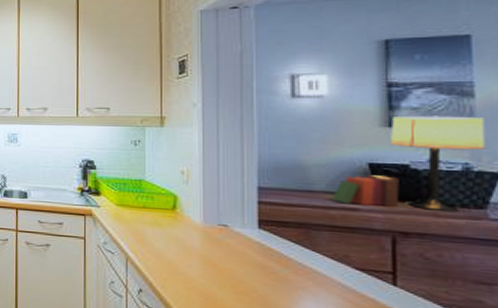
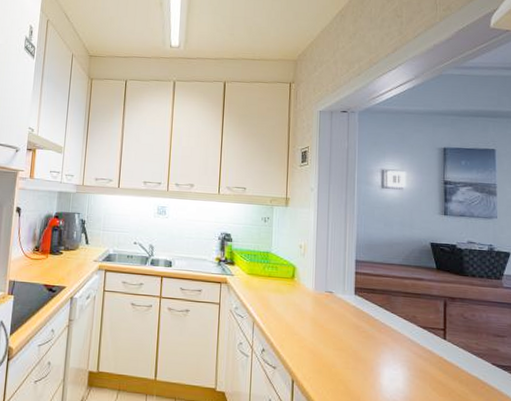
books: present [331,175,399,208] -> none [405,252,450,279]
table lamp: present [391,115,486,213] -> none [445,207,502,283]

